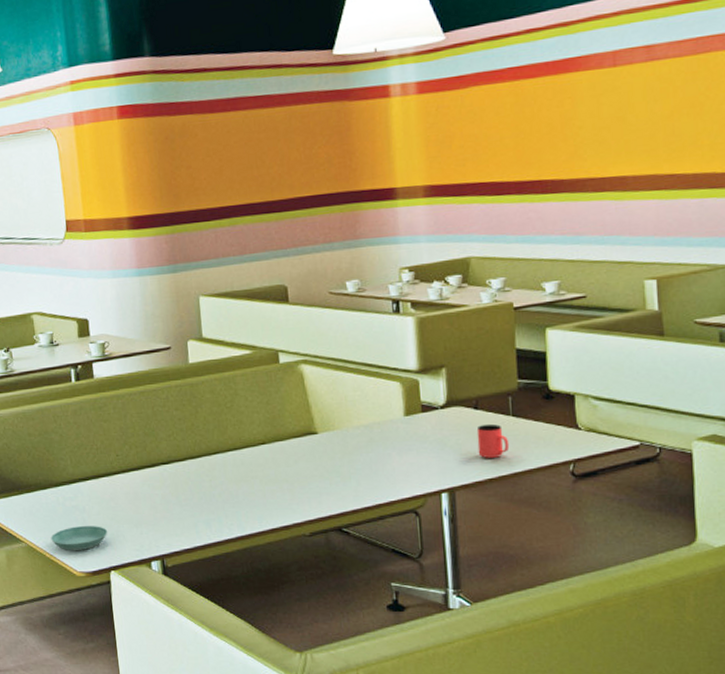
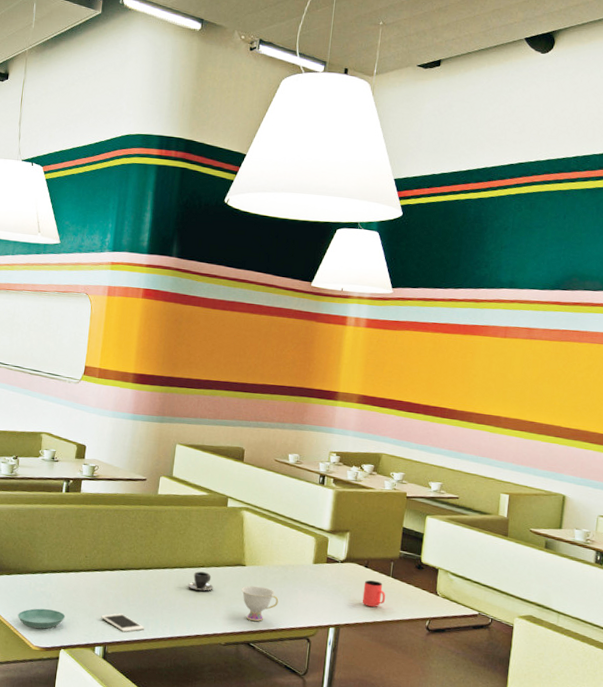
cell phone: none [150,517,207,540] -> present [101,613,145,633]
teacup: none [249,450,282,474] -> present [187,571,214,591]
teacup: none [318,456,369,501] -> present [242,585,279,622]

